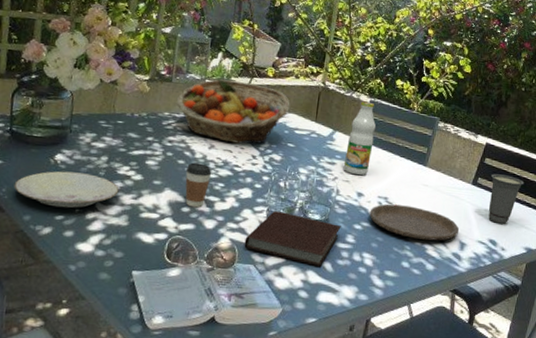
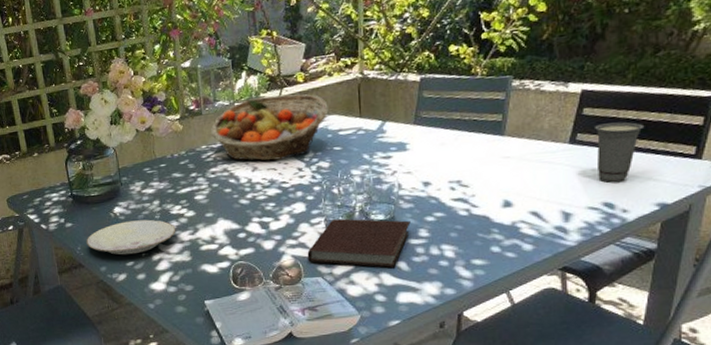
coffee cup: present [185,162,212,208] -> none [234,187,261,232]
bottle: present [343,101,376,176] -> none [401,79,433,164]
plate: present [369,203,459,241] -> none [441,184,560,220]

